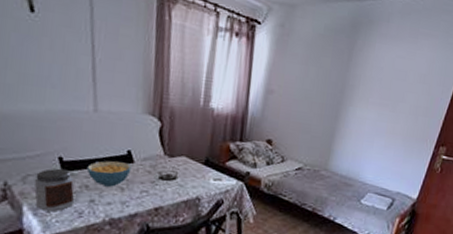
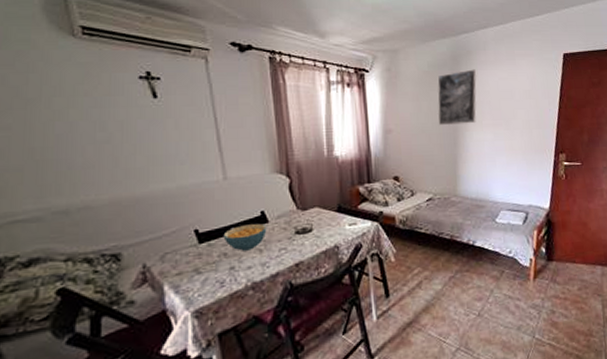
jar: present [34,168,75,212] -> none [172,240,215,287]
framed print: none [324,40,374,100] -> present [437,69,477,126]

